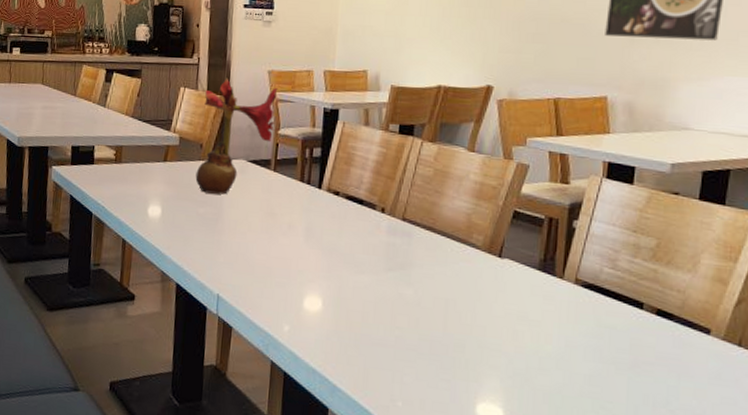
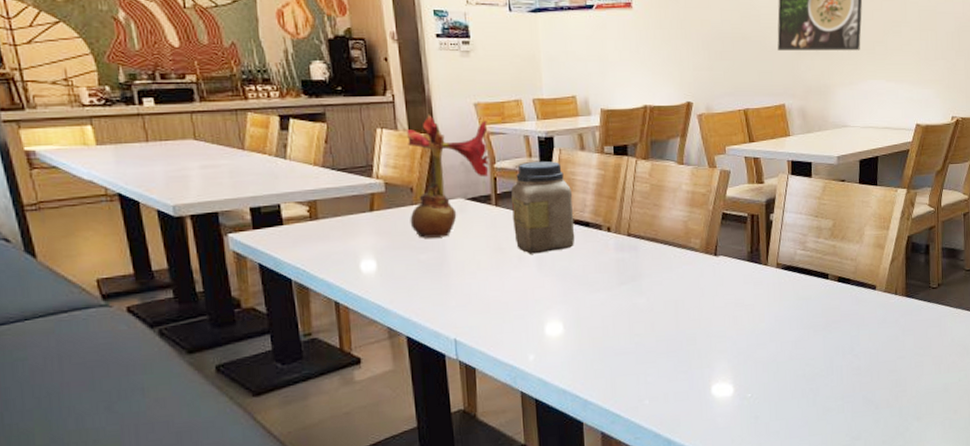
jar: none [287,132,350,225] -> present [511,161,575,254]

